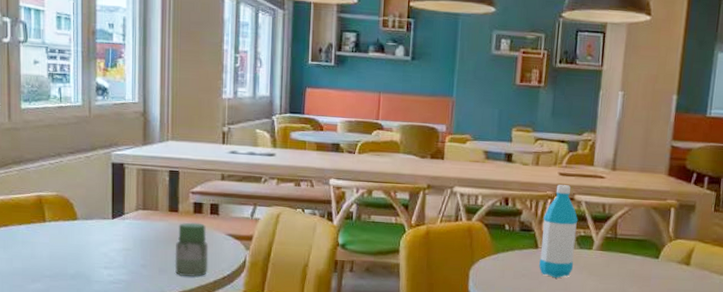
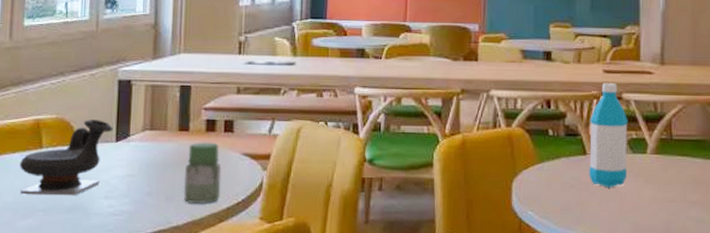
teapot: none [26,198,109,265] -> present [20,119,113,196]

